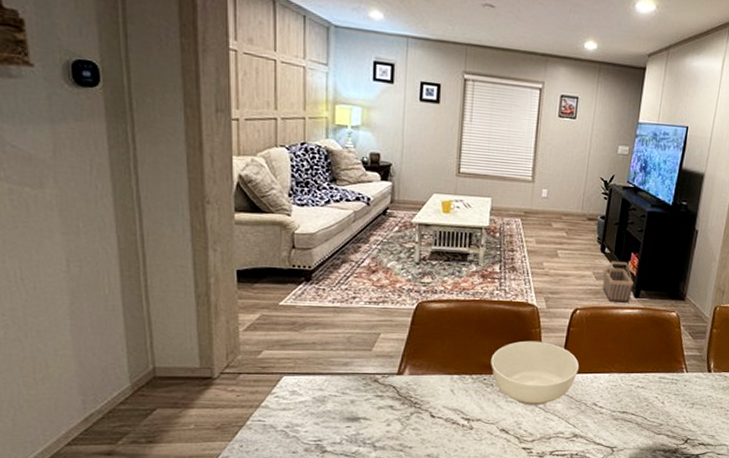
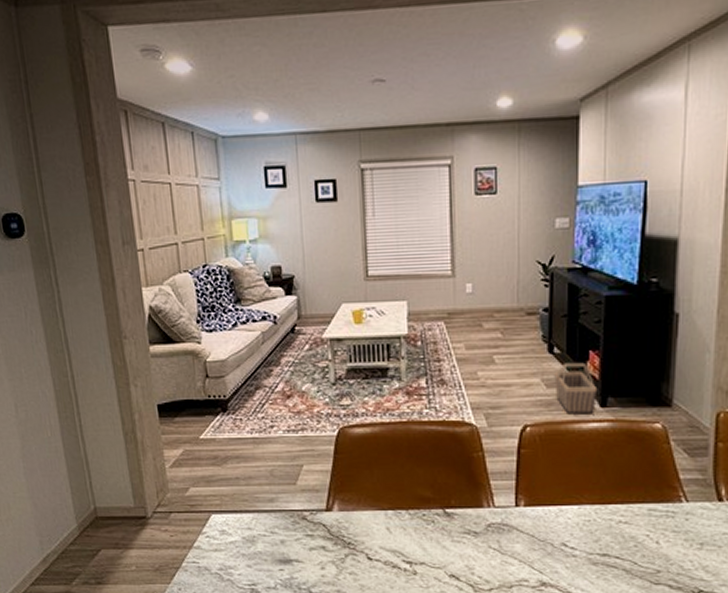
bowl: present [491,340,580,405] -> none [428,467,539,546]

